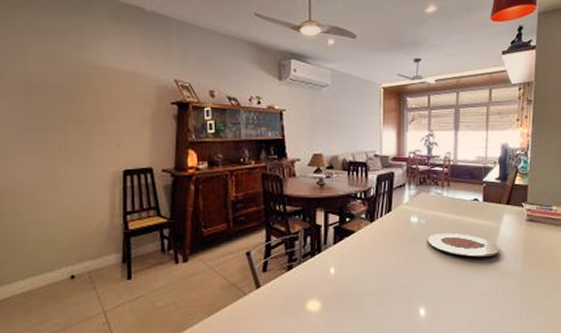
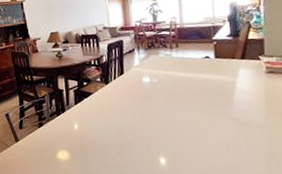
plate: present [427,233,500,257] -> none [160,89,239,110]

